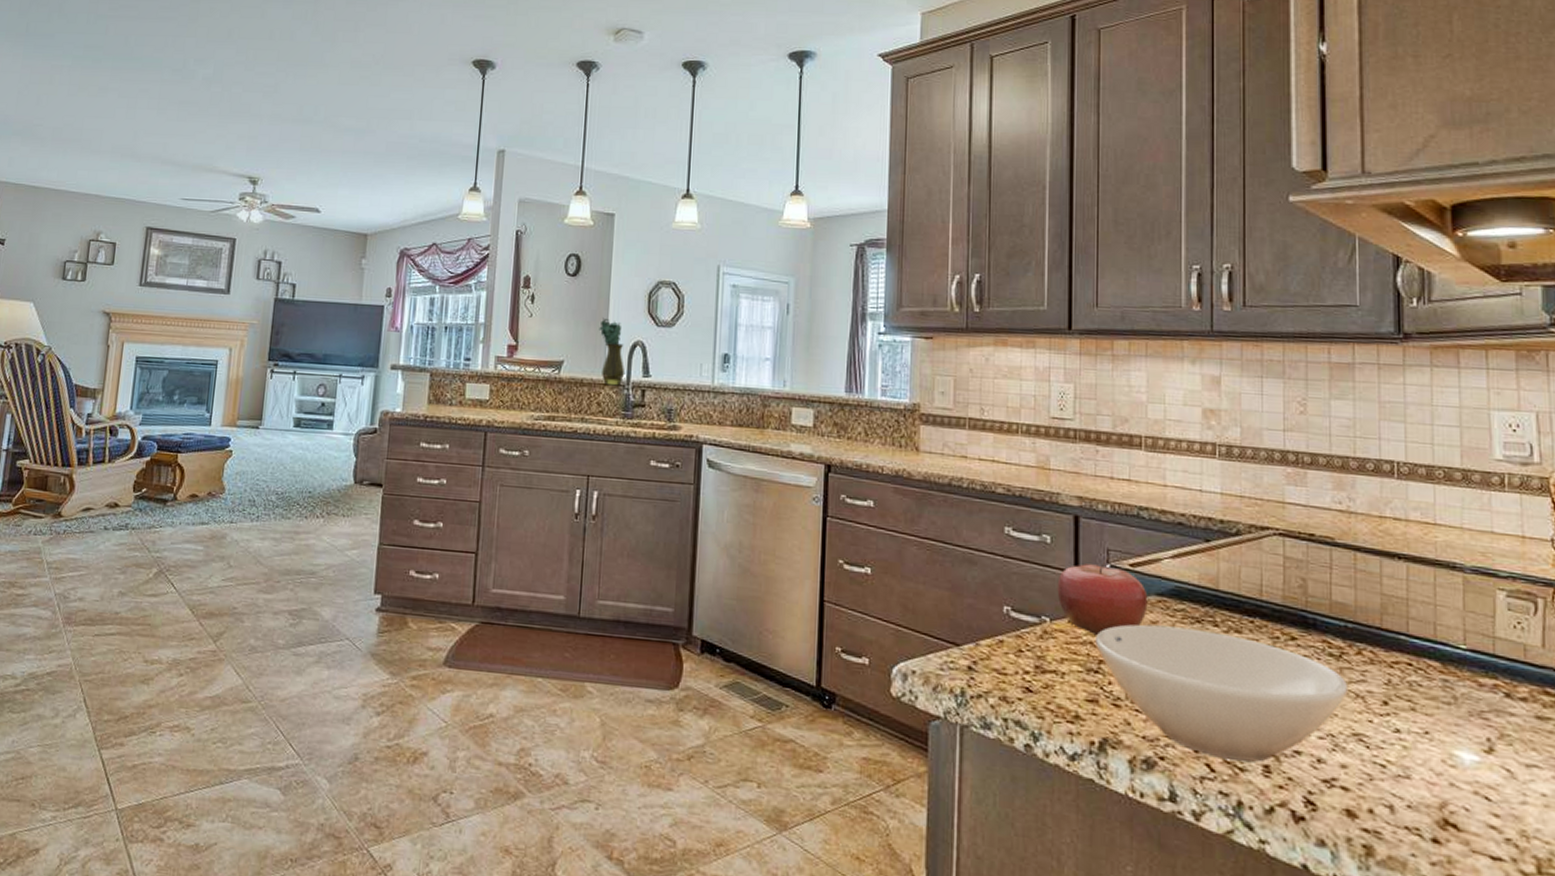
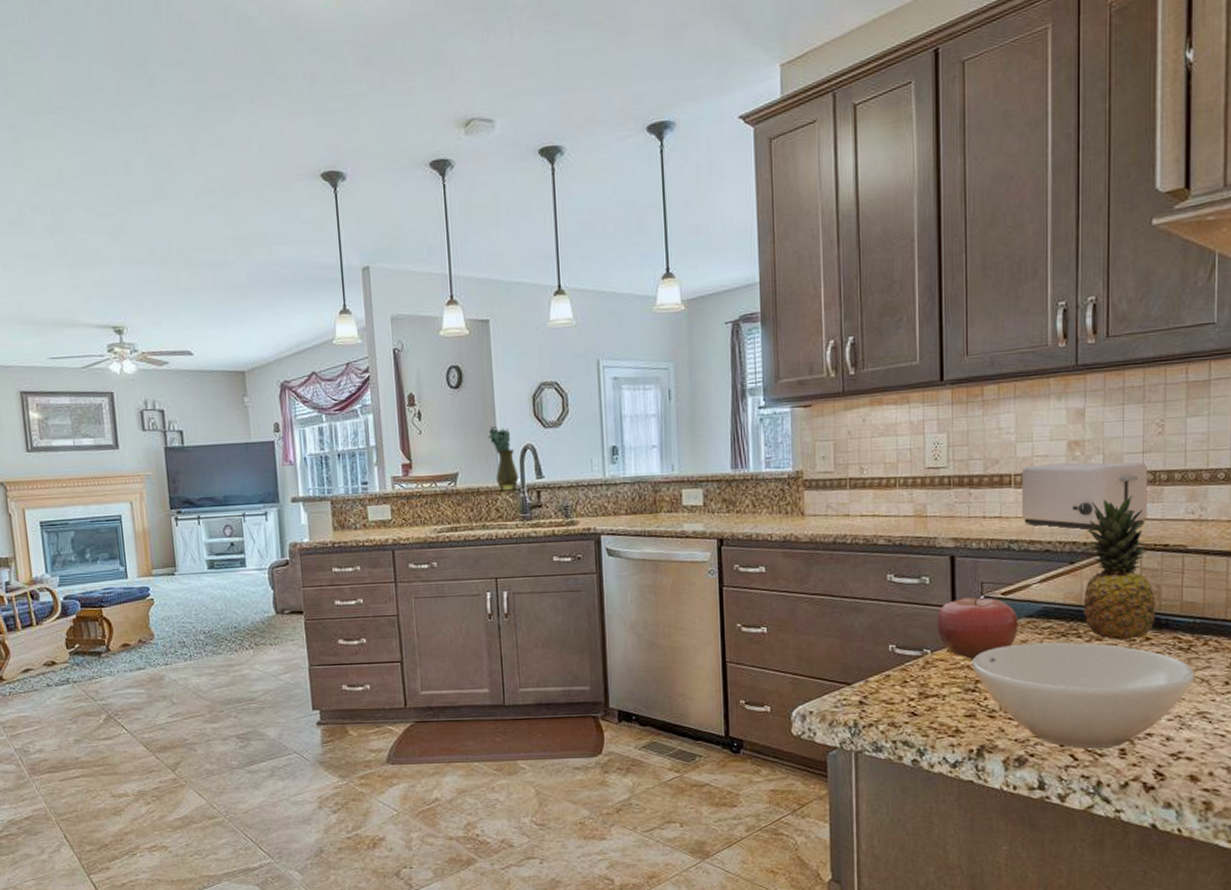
toaster: none [1153,429,1290,509] -> present [1022,462,1149,531]
fruit: none [1220,474,1301,636] -> present [1083,494,1155,640]

